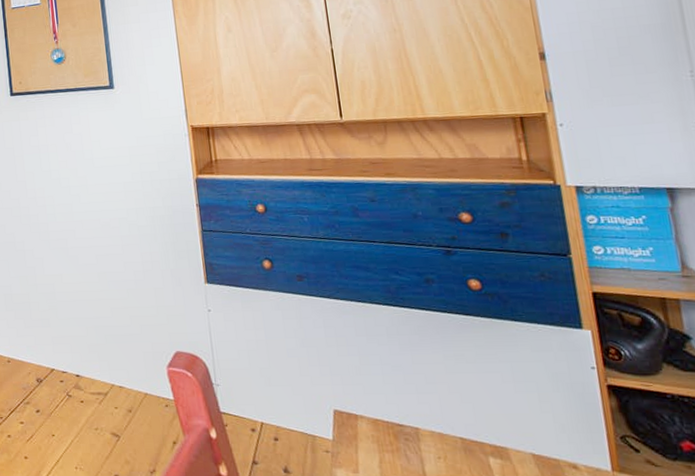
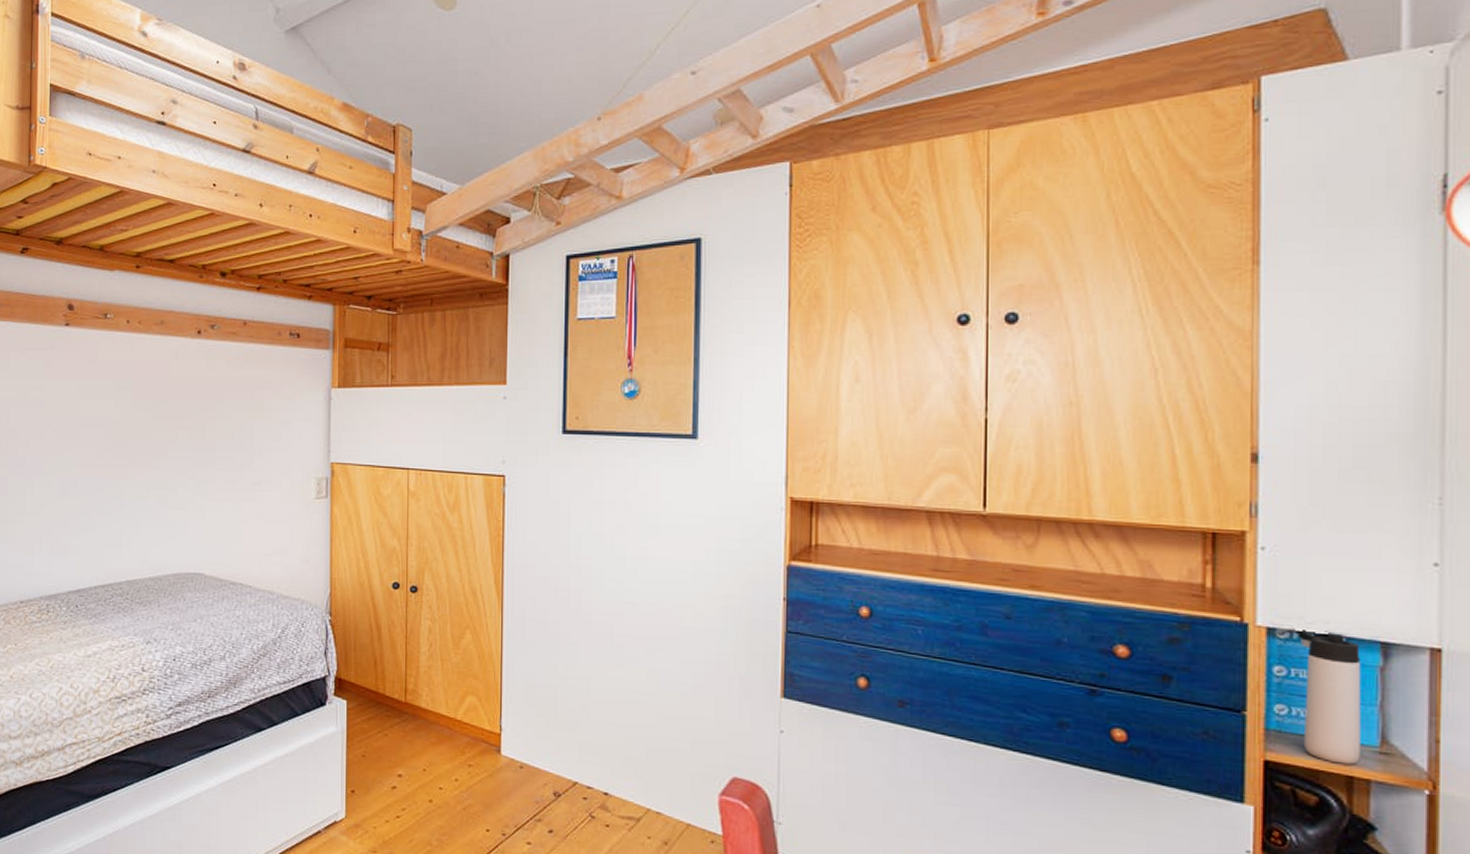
thermos bottle: none [596,184,668,289] -> present [1293,629,1361,765]

